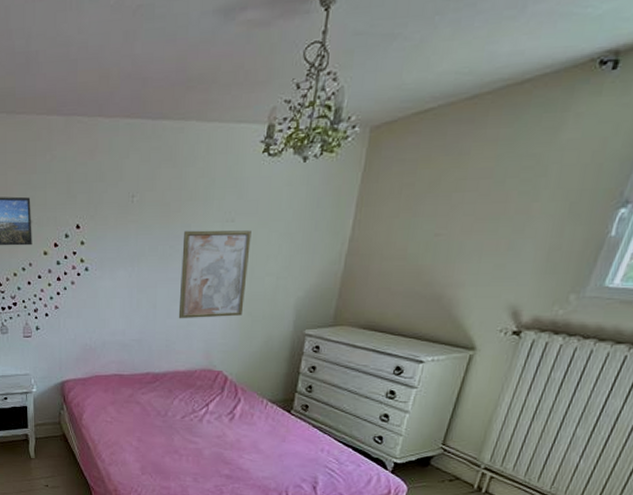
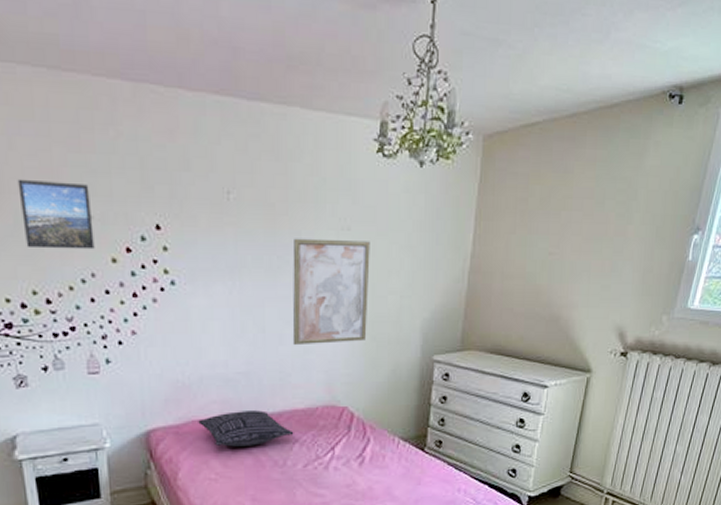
pillow: none [100,370,175,398] -> present [198,410,294,447]

